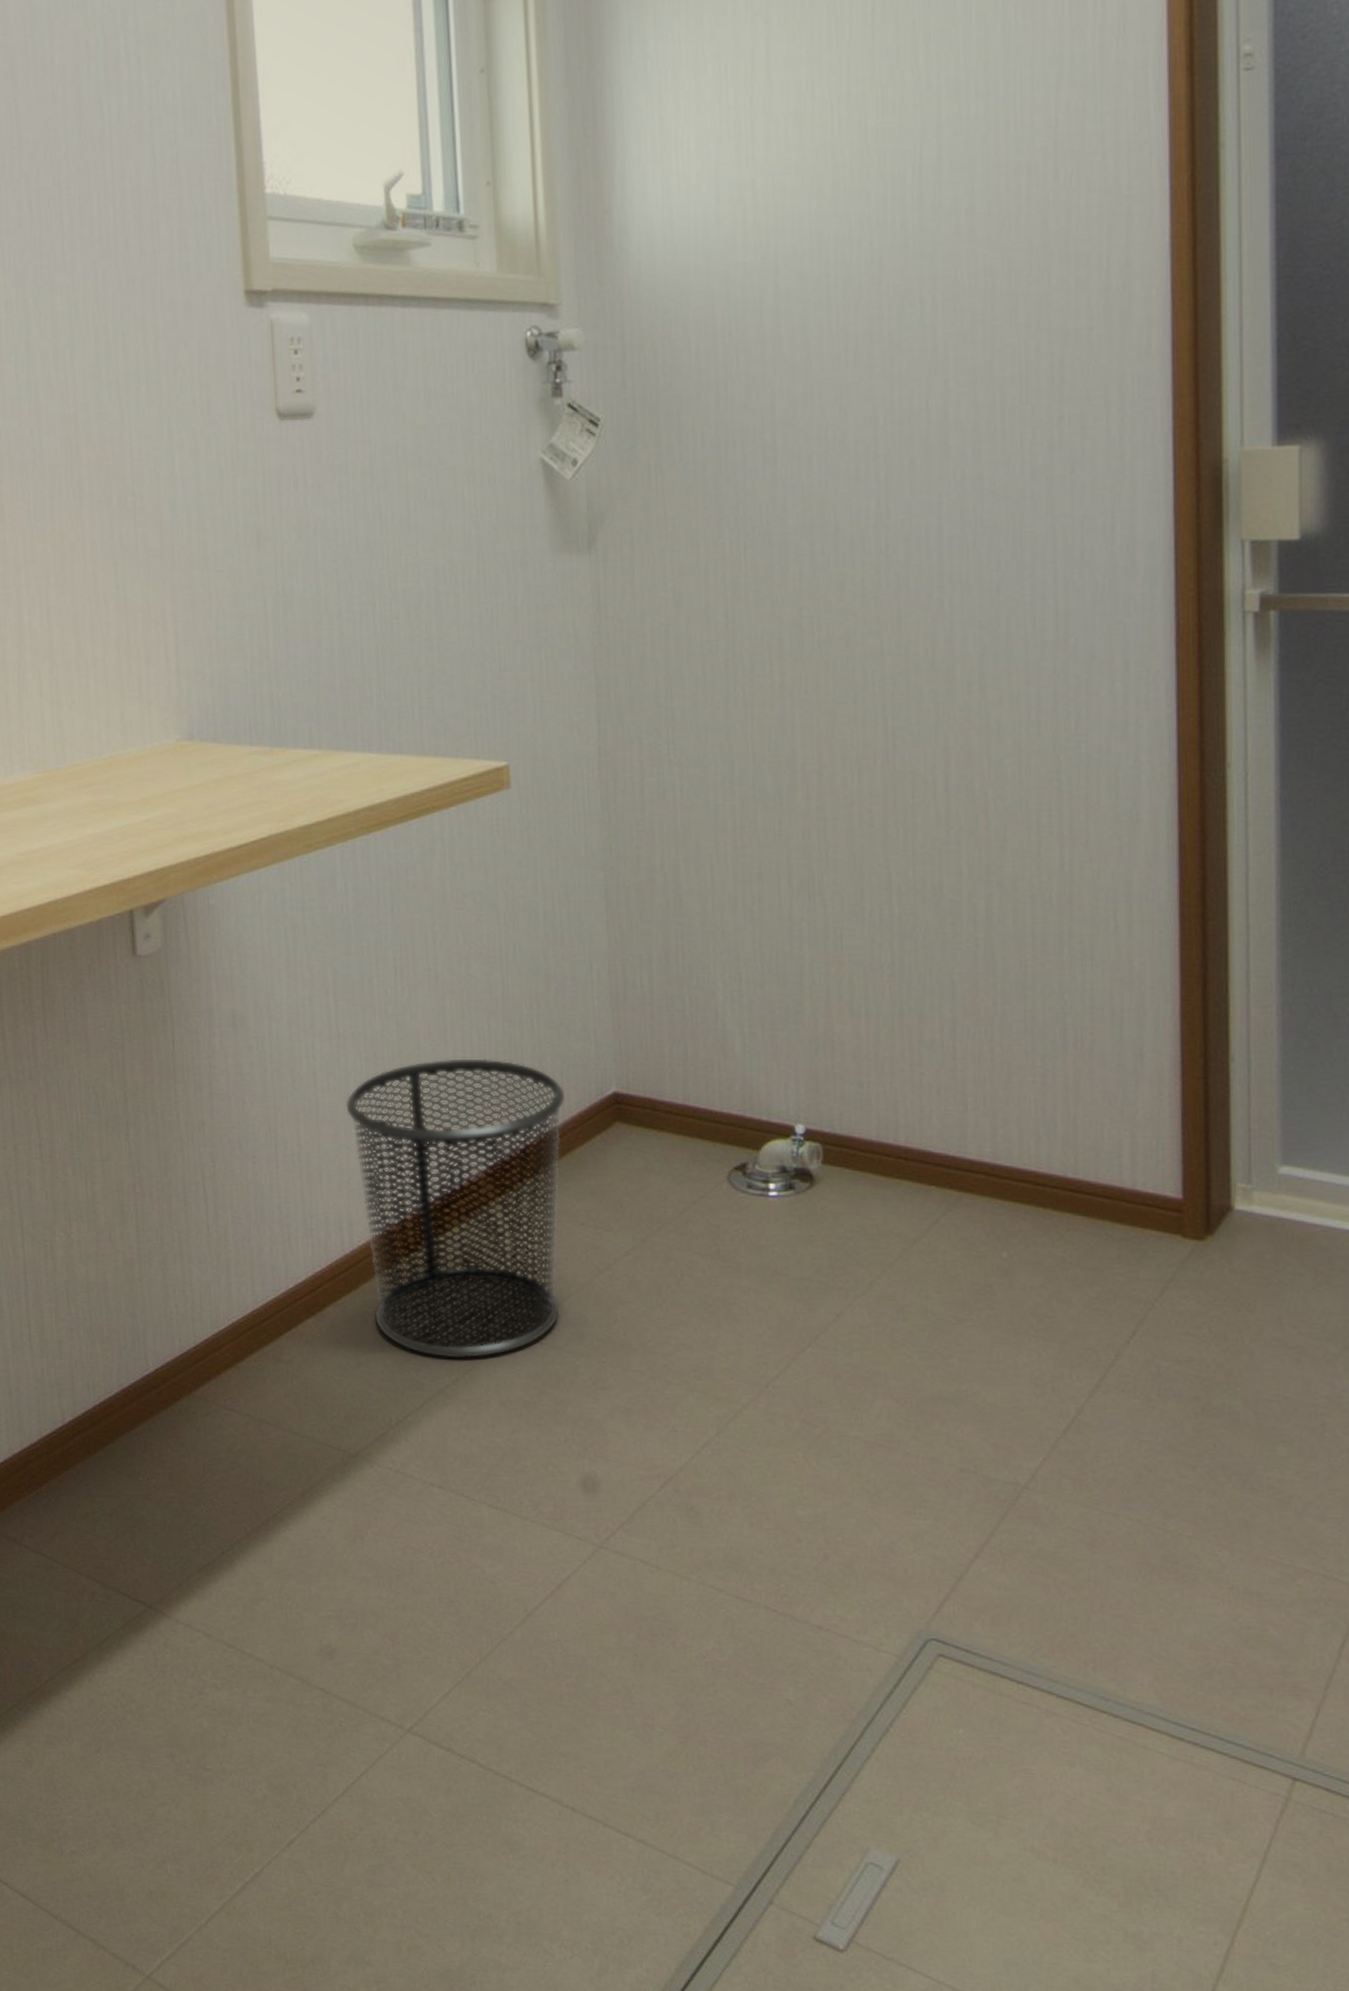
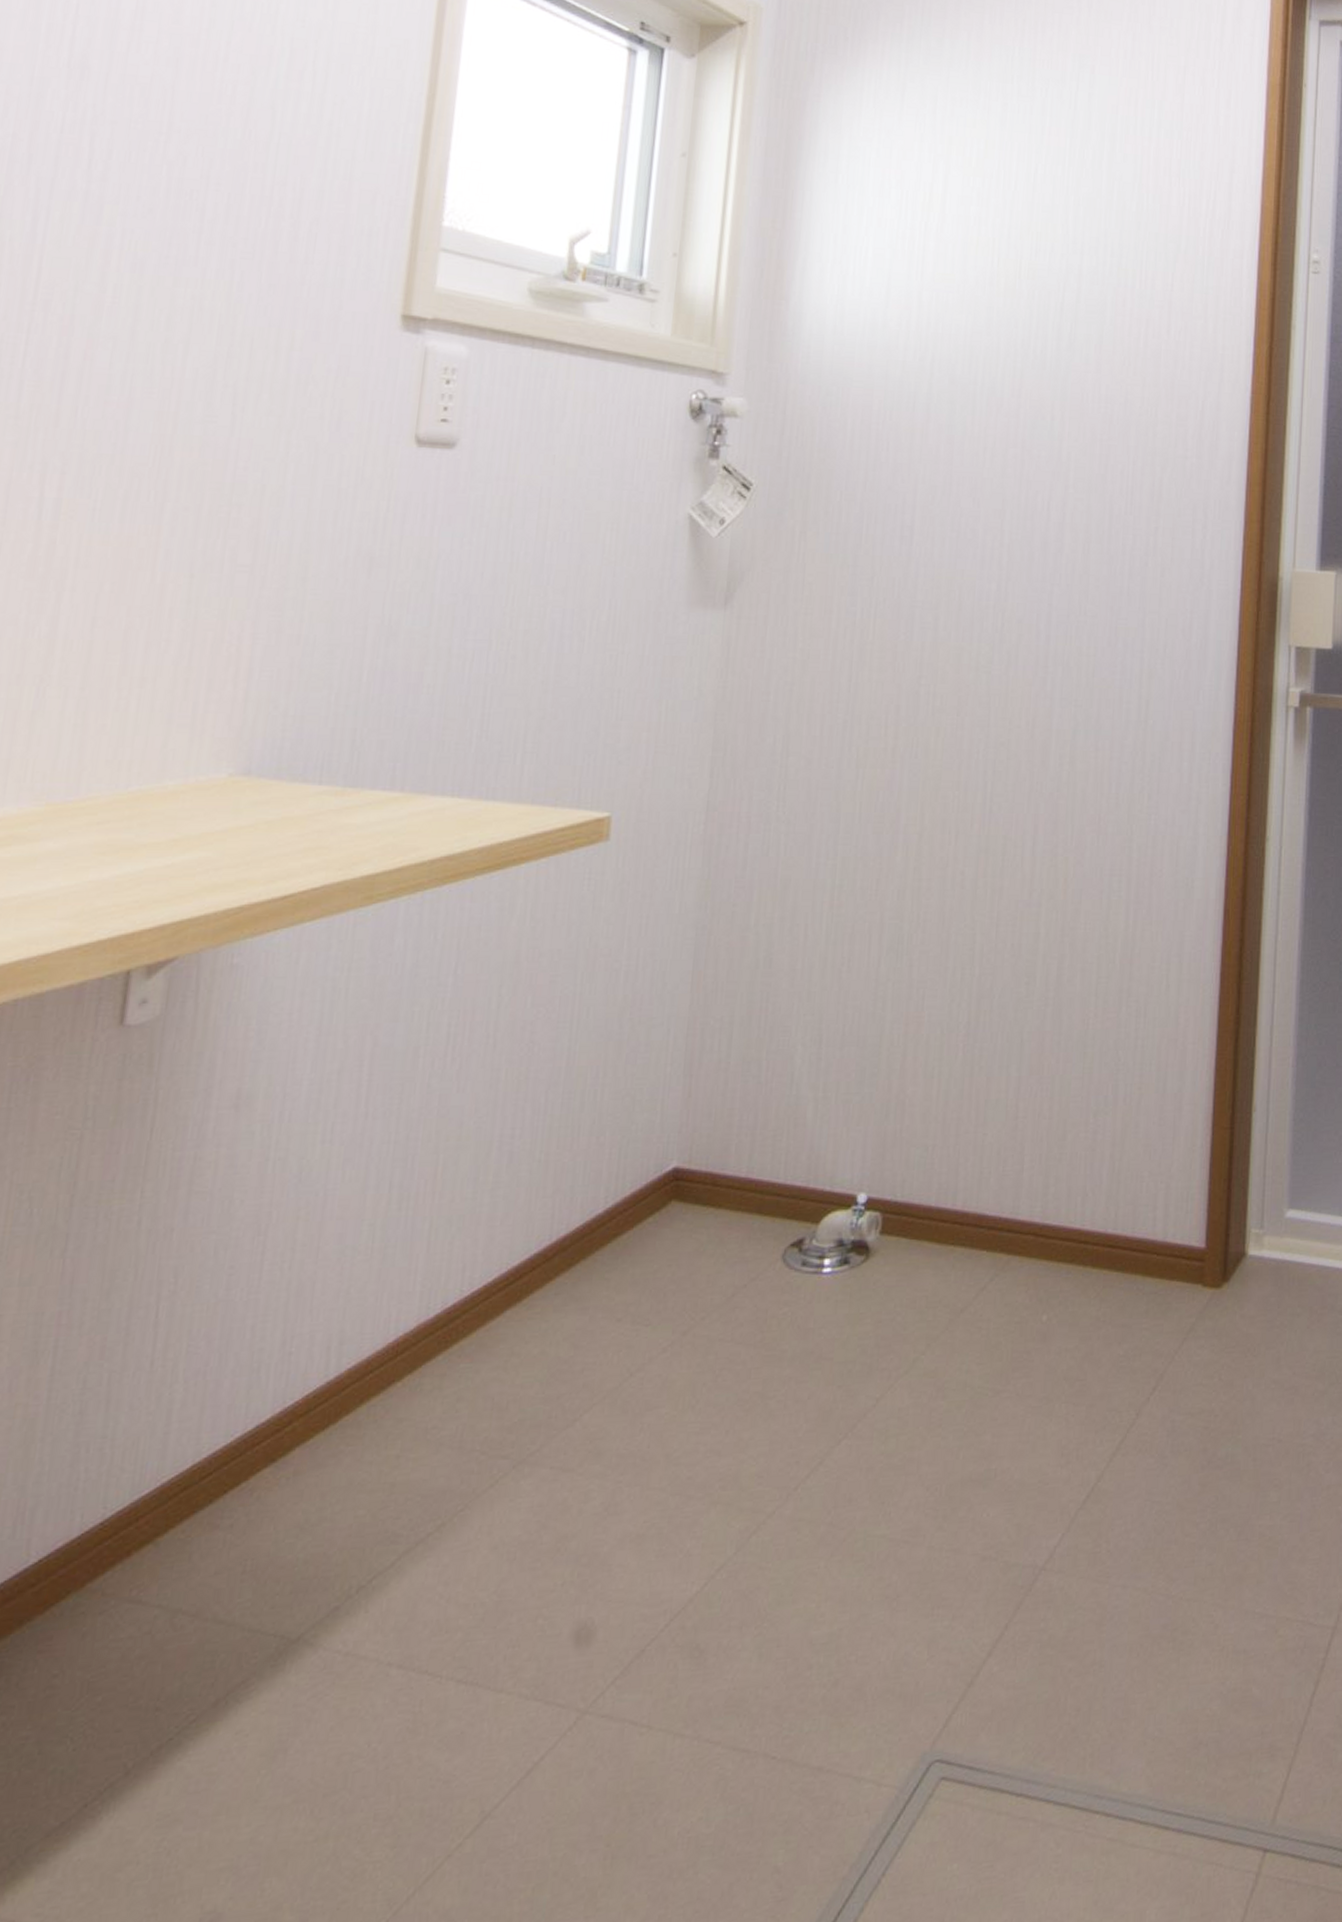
waste bin: present [345,1058,566,1359] -> none [351,1136,621,1499]

